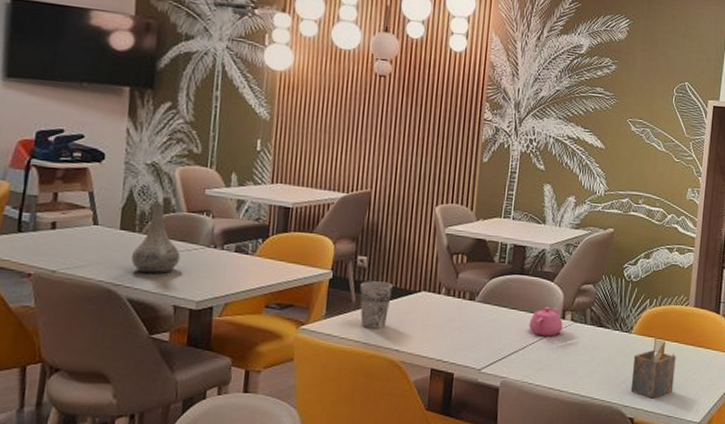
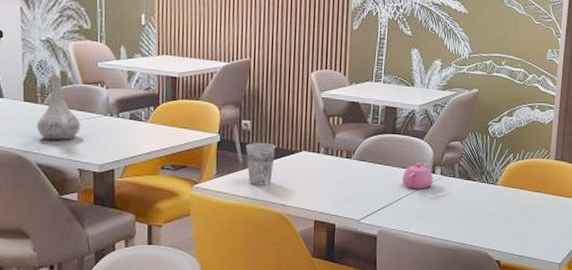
napkin holder: present [630,338,676,399] -> none [497,189,539,243]

